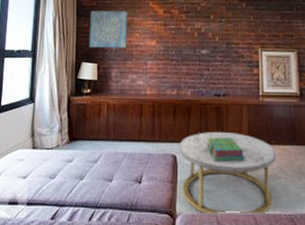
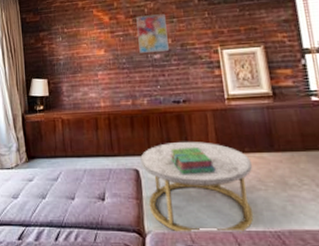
wall art: present [88,11,127,48] -> none [35,22,74,63]
wall art: none [188,13,215,48] -> present [136,13,169,53]

